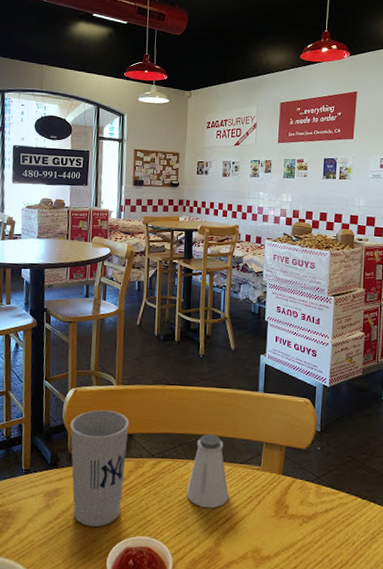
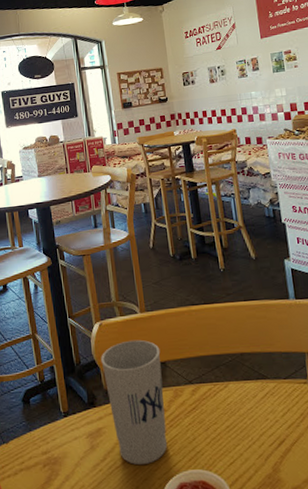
saltshaker: present [186,434,229,509] -> none [232,351,279,432]

